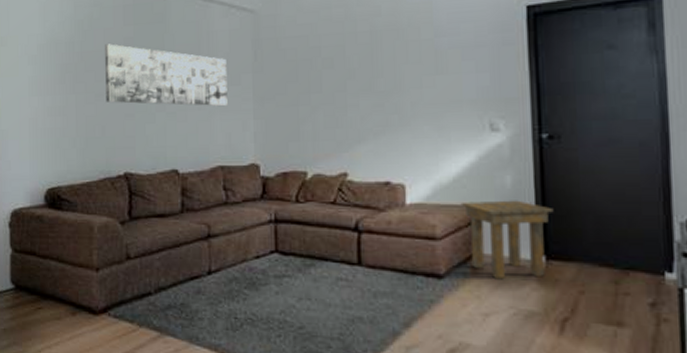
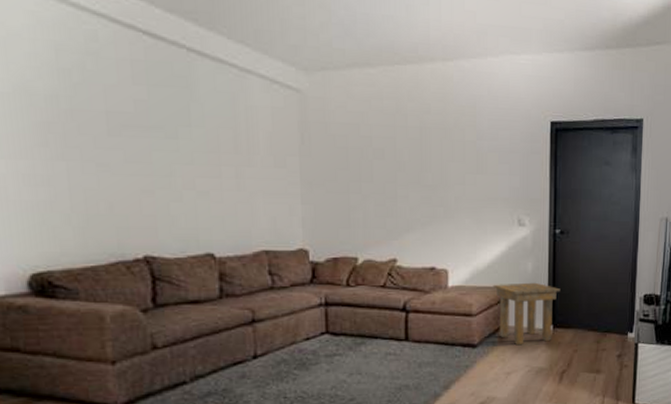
wall art: present [105,44,228,107] -> none [106,104,272,189]

